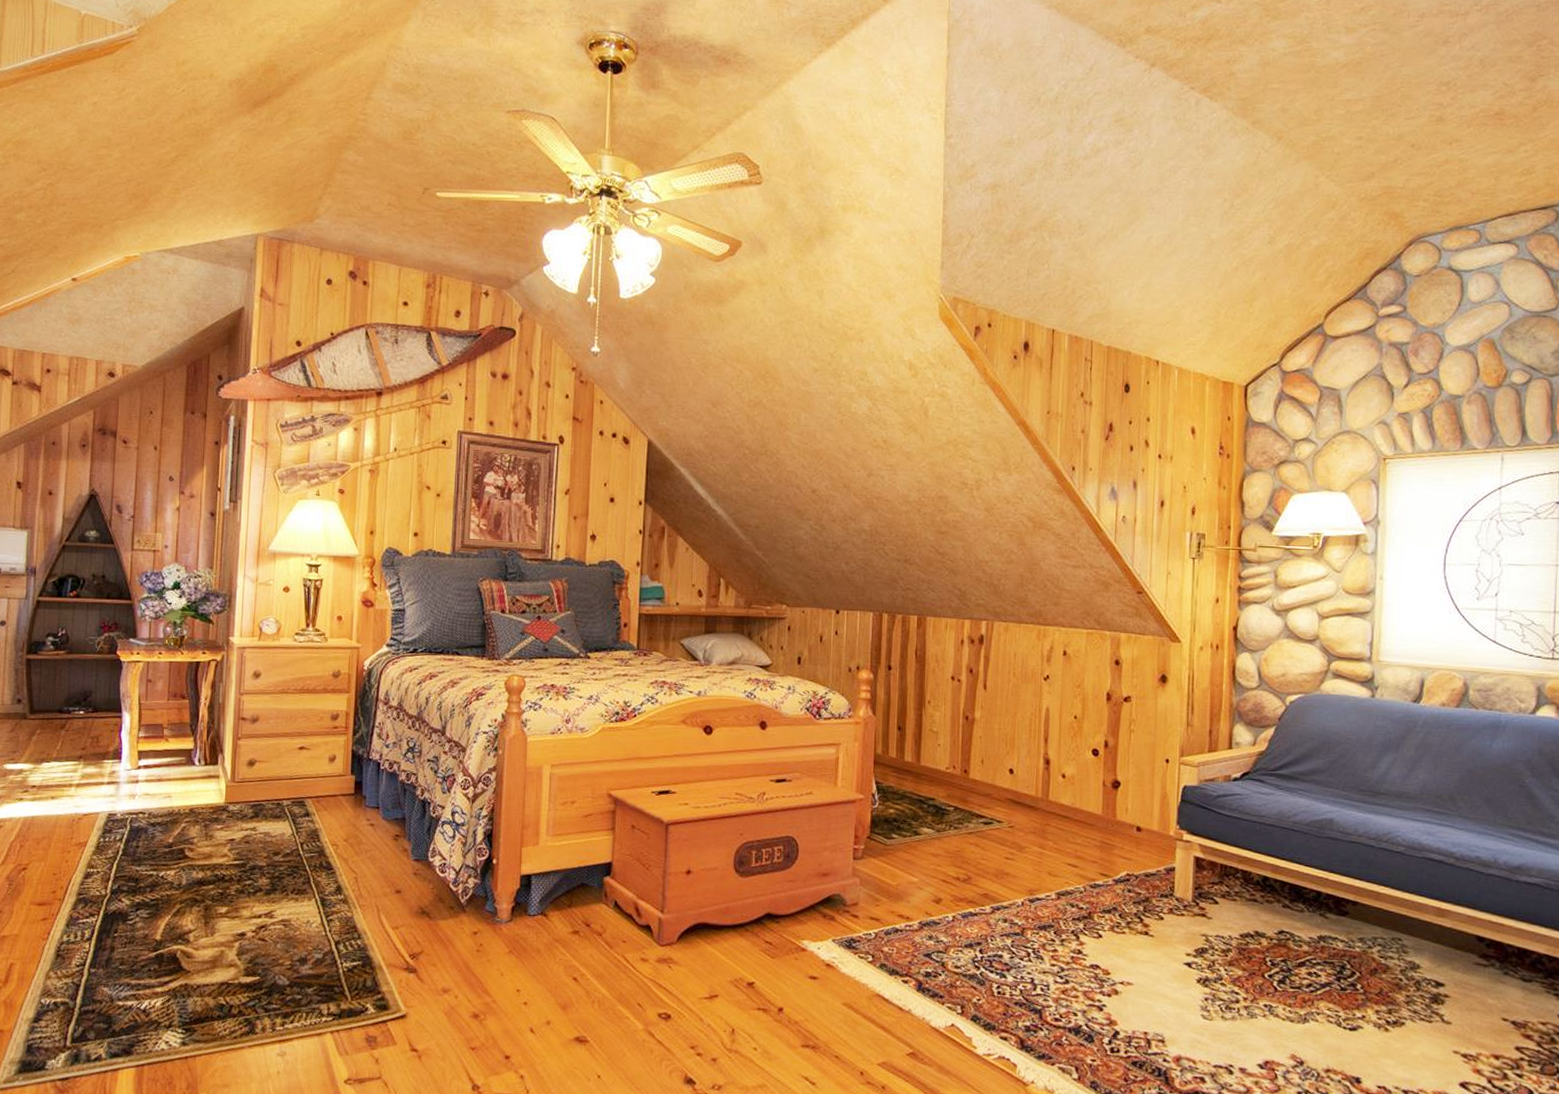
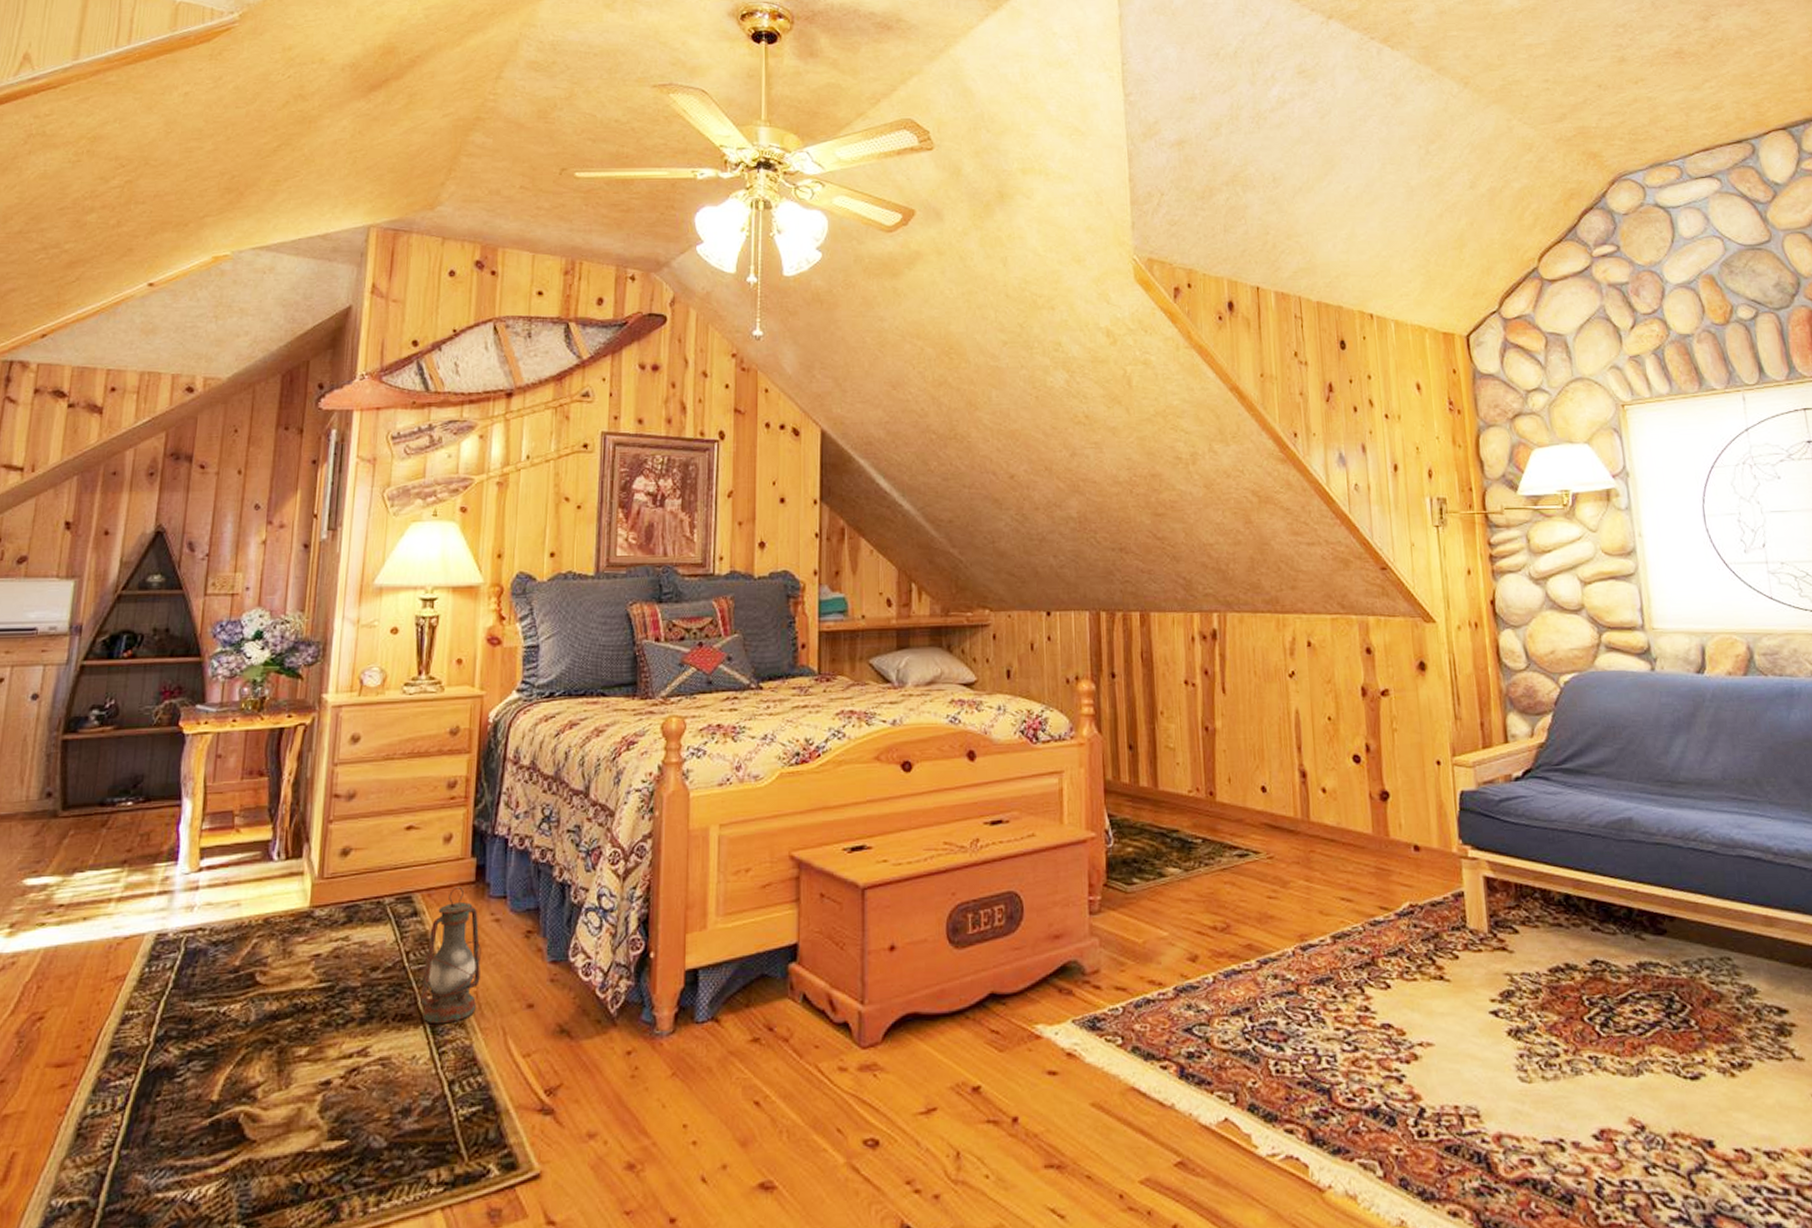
lantern: none [313,796,359,899] -> present [420,886,481,1024]

